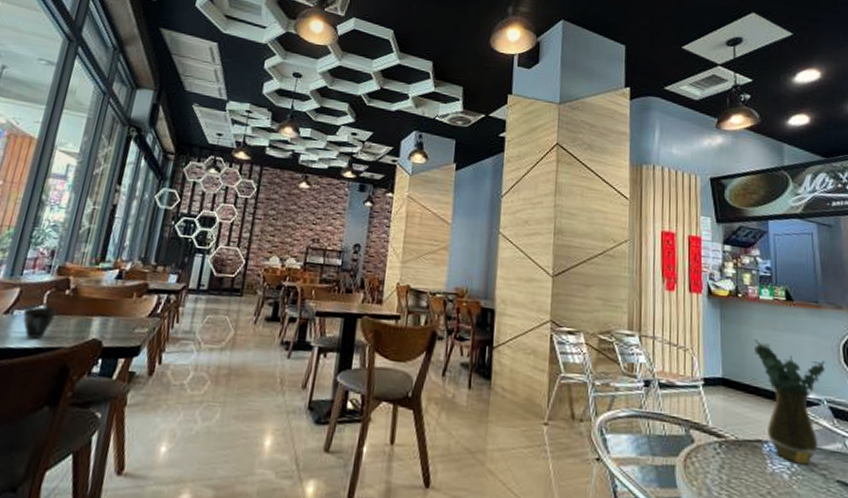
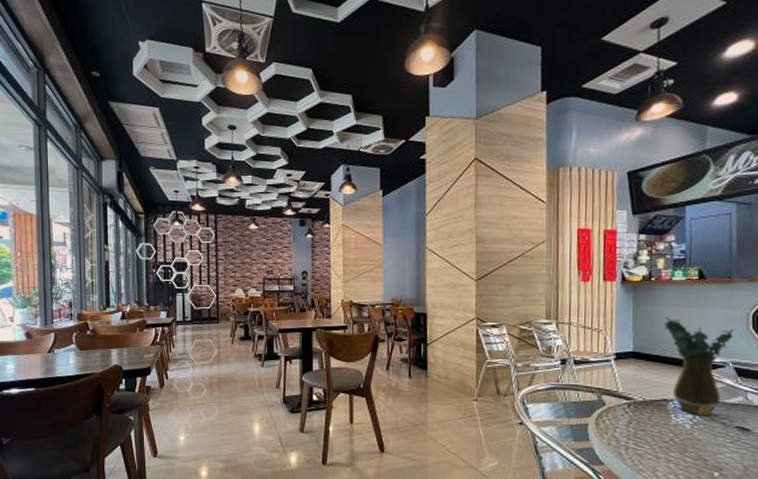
cup: present [22,306,57,340] -> none [62,345,84,369]

